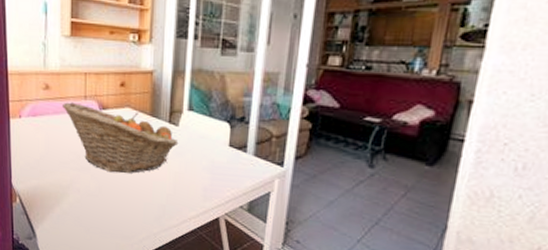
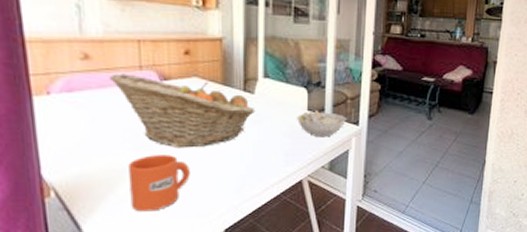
mug: none [71,176,118,227] -> present [128,155,190,212]
bowl: none [218,146,270,176] -> present [297,109,347,138]

